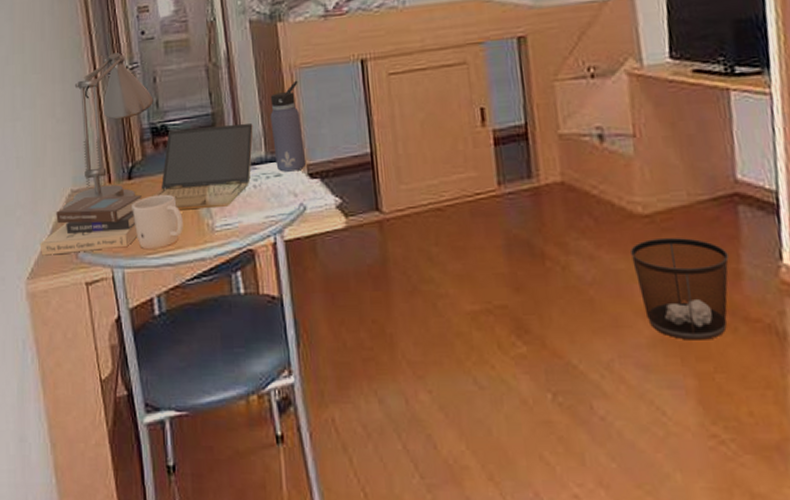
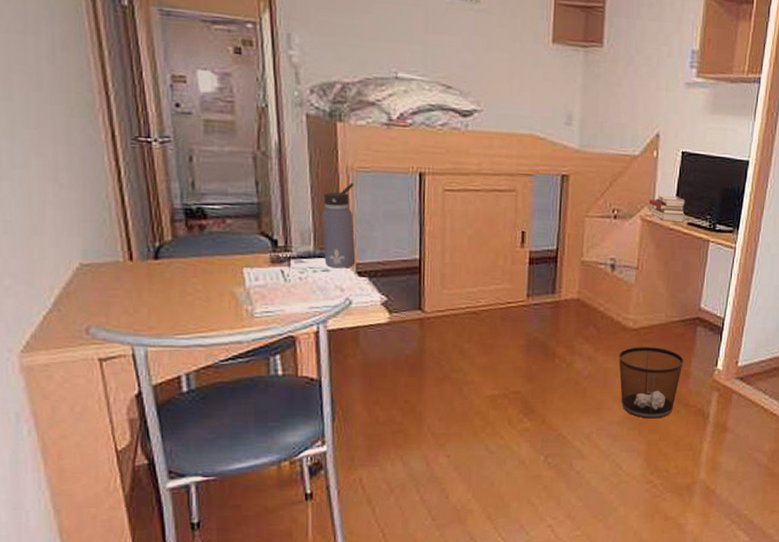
books: present [39,195,142,256] -> none [37,273,170,329]
desk lamp: present [62,52,154,209] -> none [68,121,188,282]
mug: present [132,194,183,250] -> none [158,277,219,330]
laptop: present [152,122,253,211] -> none [183,214,303,296]
books: none [633,39,687,72] -> present [649,195,685,223]

